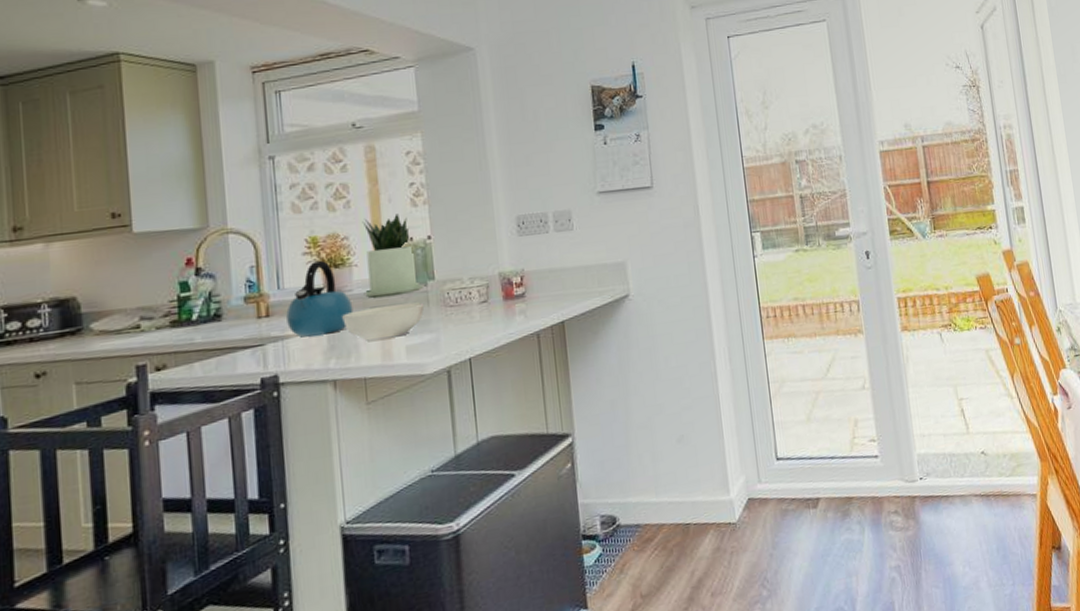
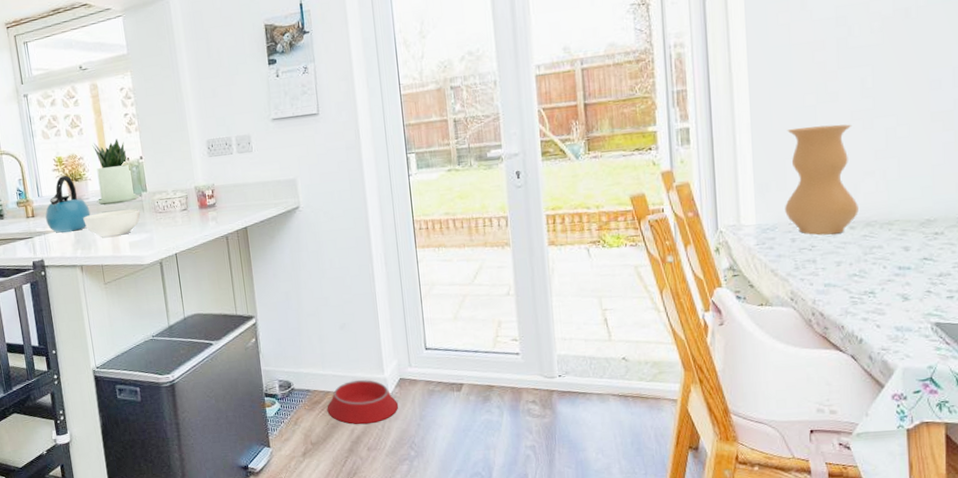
pet bowl: none [661,504,747,564] -> present [327,380,398,425]

